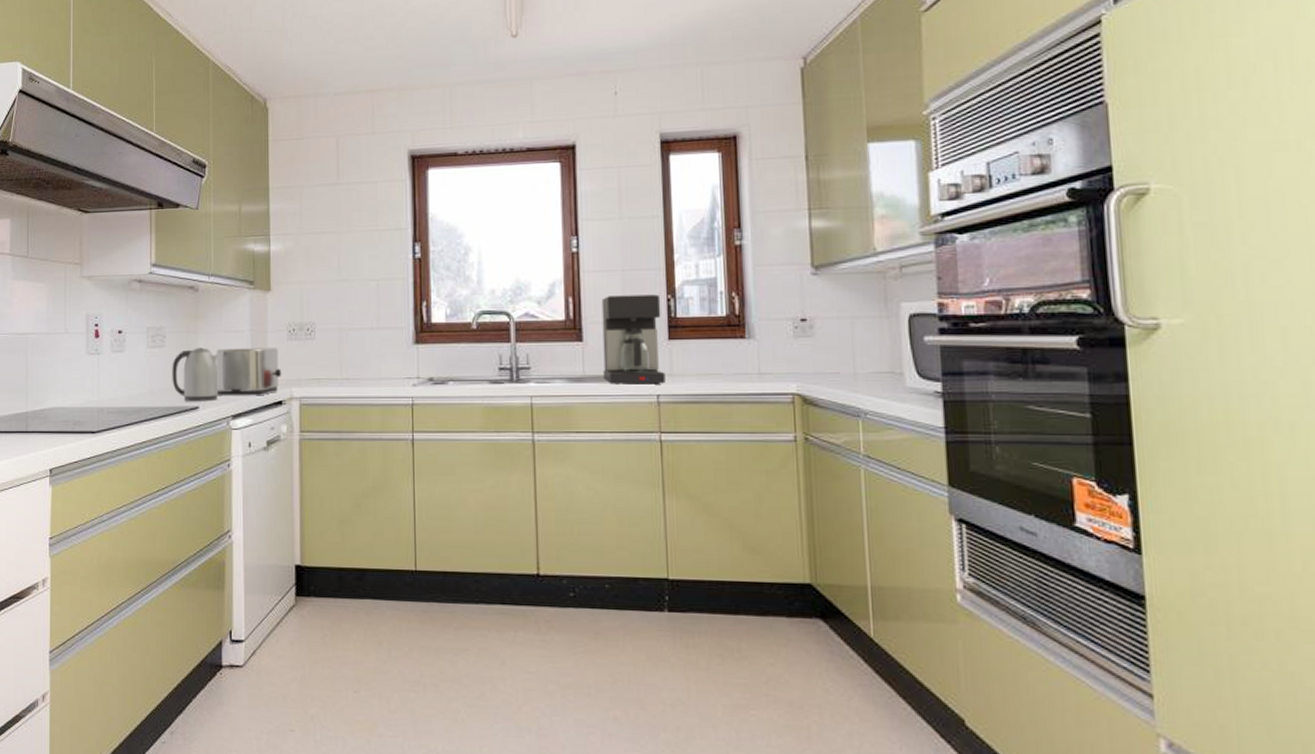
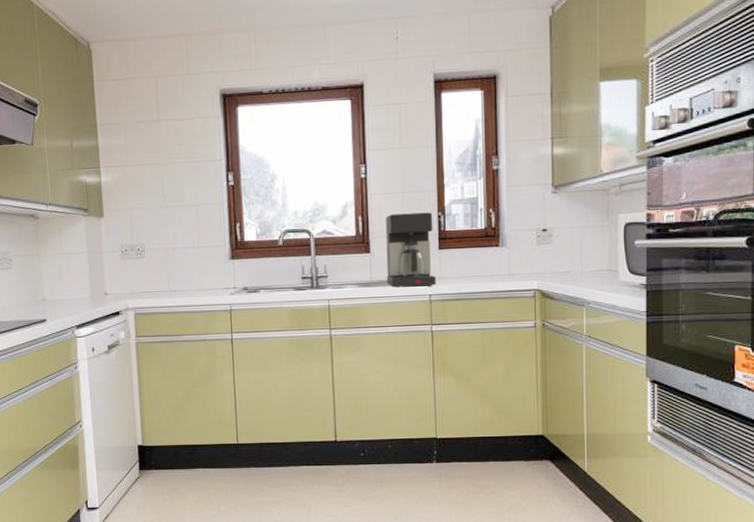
kettle: present [172,348,218,402] -> none [19,268,63,316]
toaster: present [216,348,282,396] -> none [58,266,118,310]

